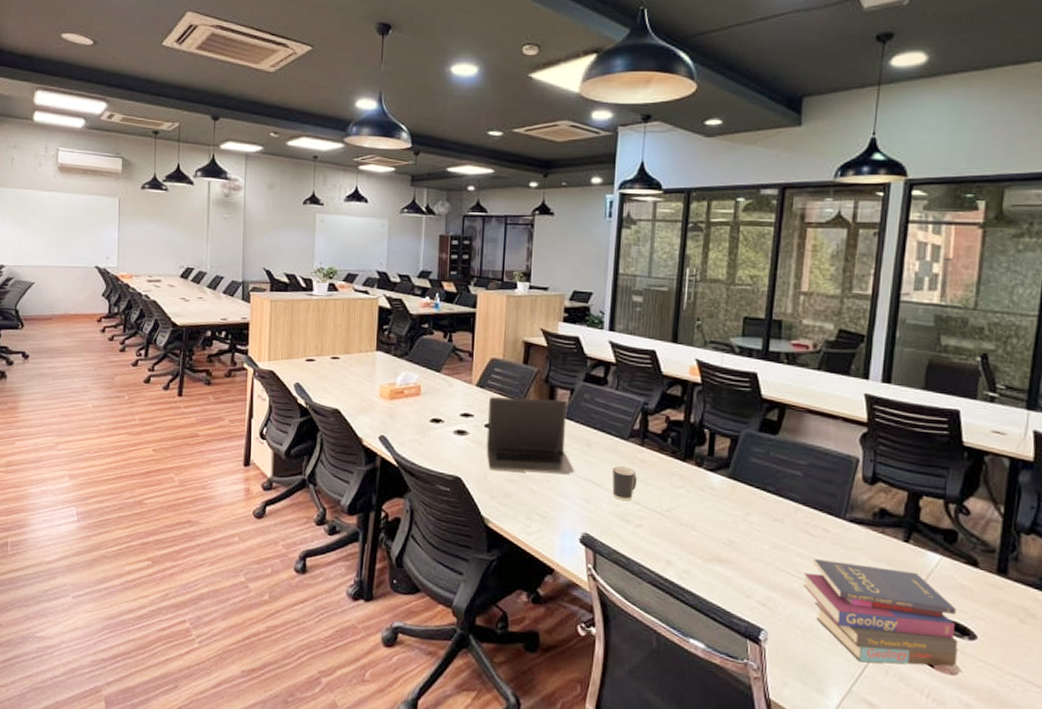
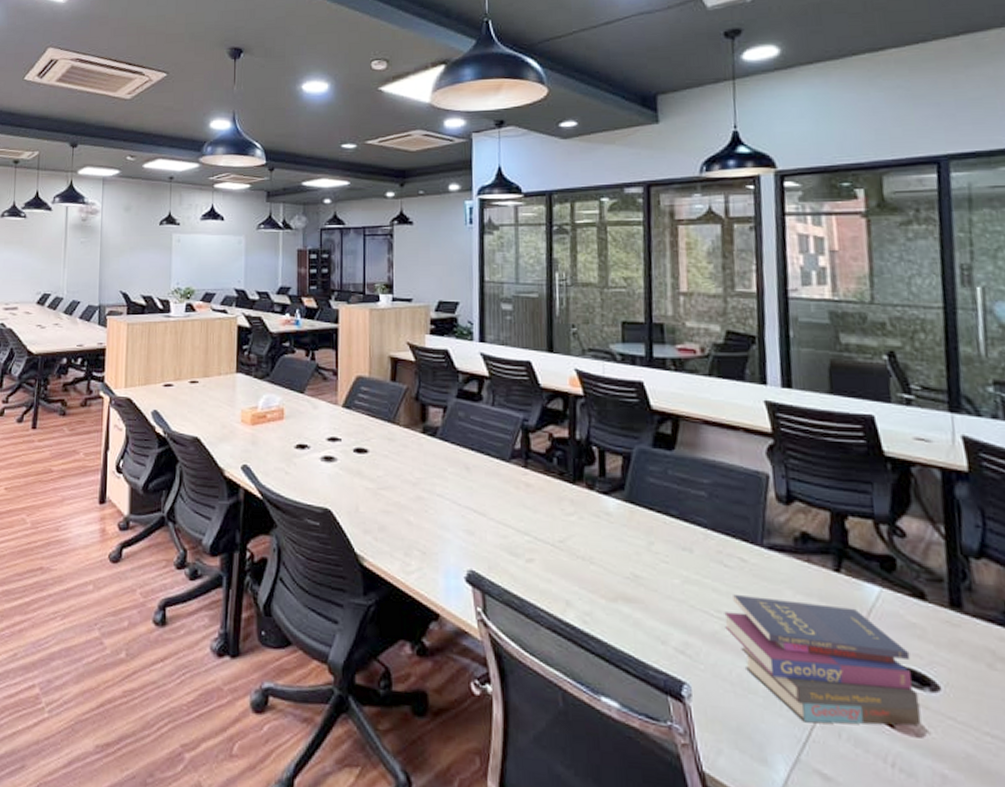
laptop computer: present [486,397,574,474] -> none [356,418,453,503]
mug: present [612,466,637,501] -> none [495,492,524,532]

